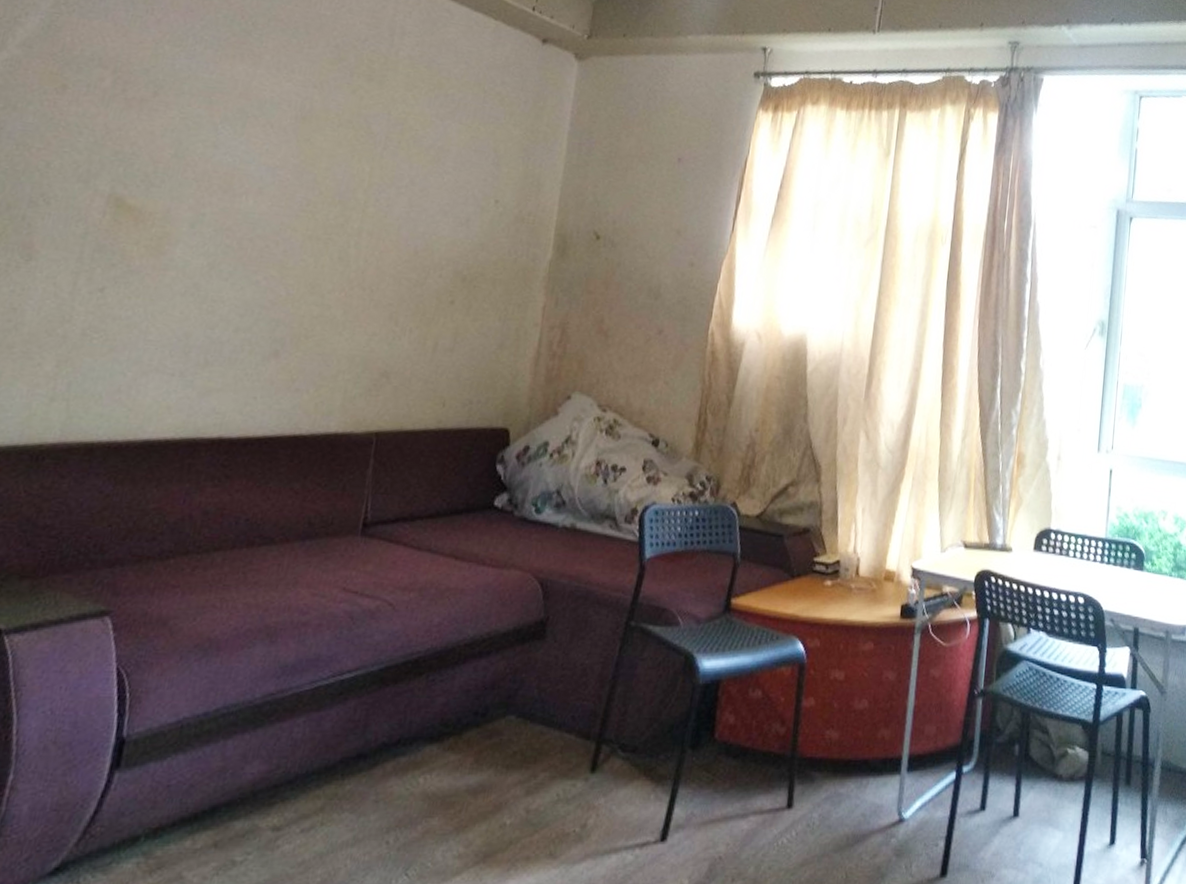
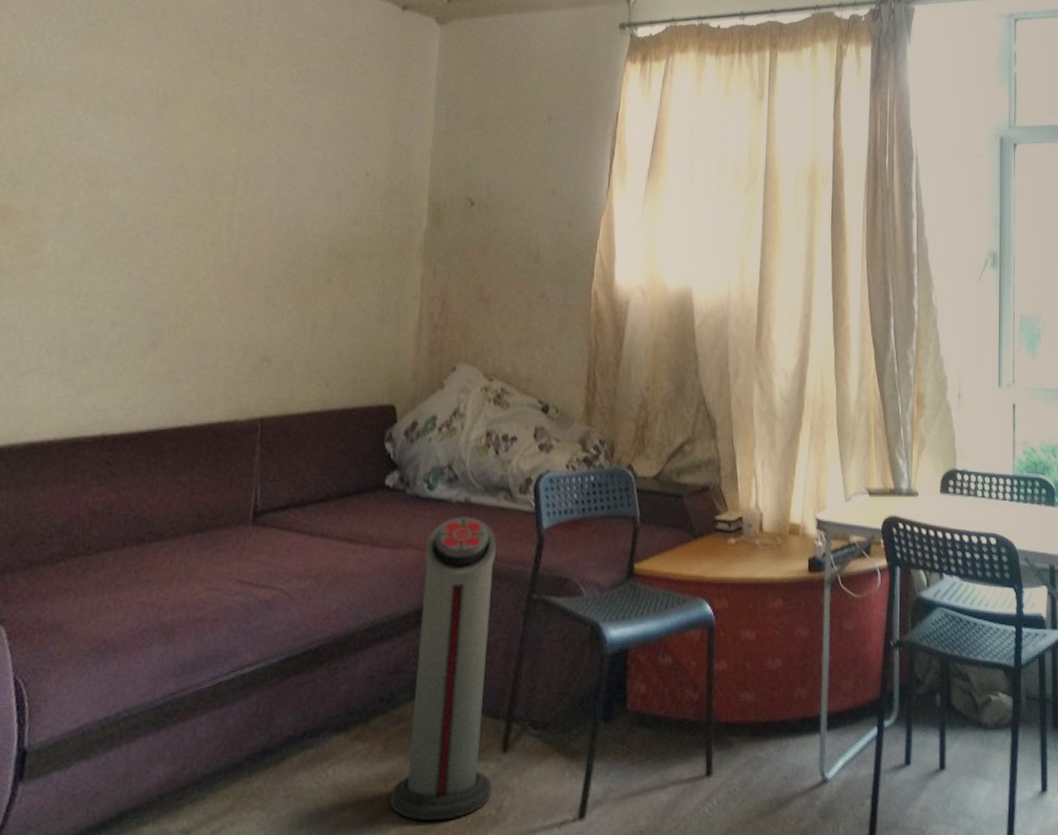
air purifier: none [477,541,599,835] -> present [390,516,496,822]

